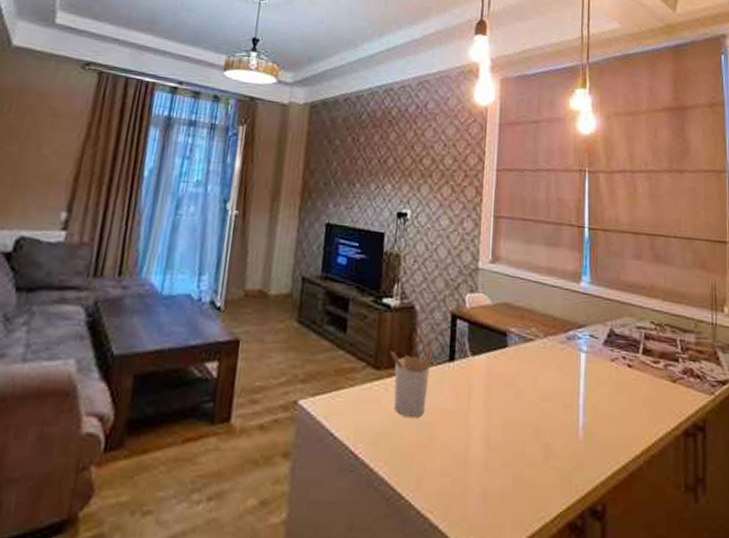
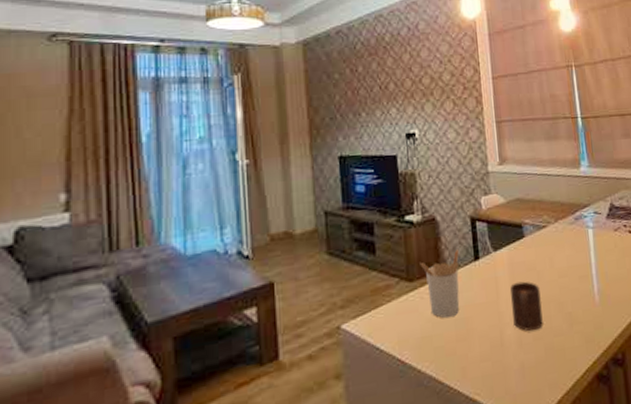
cup: none [482,395,518,455] -> present [510,281,543,332]

